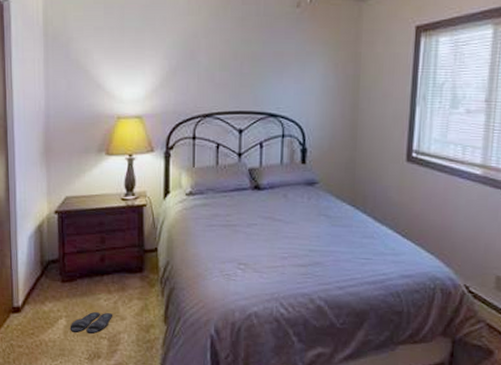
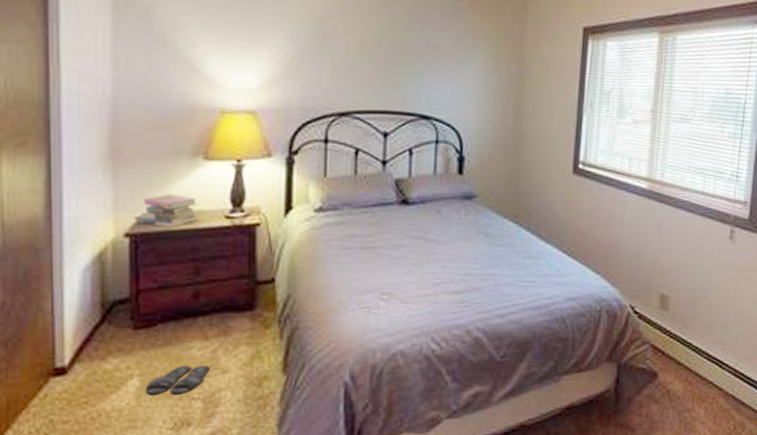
books: none [60,181,103,207] -> present [133,194,198,227]

